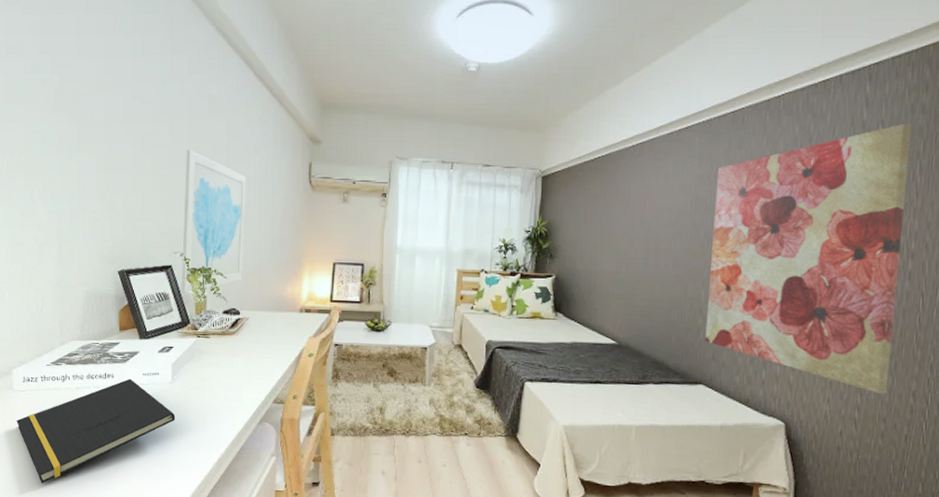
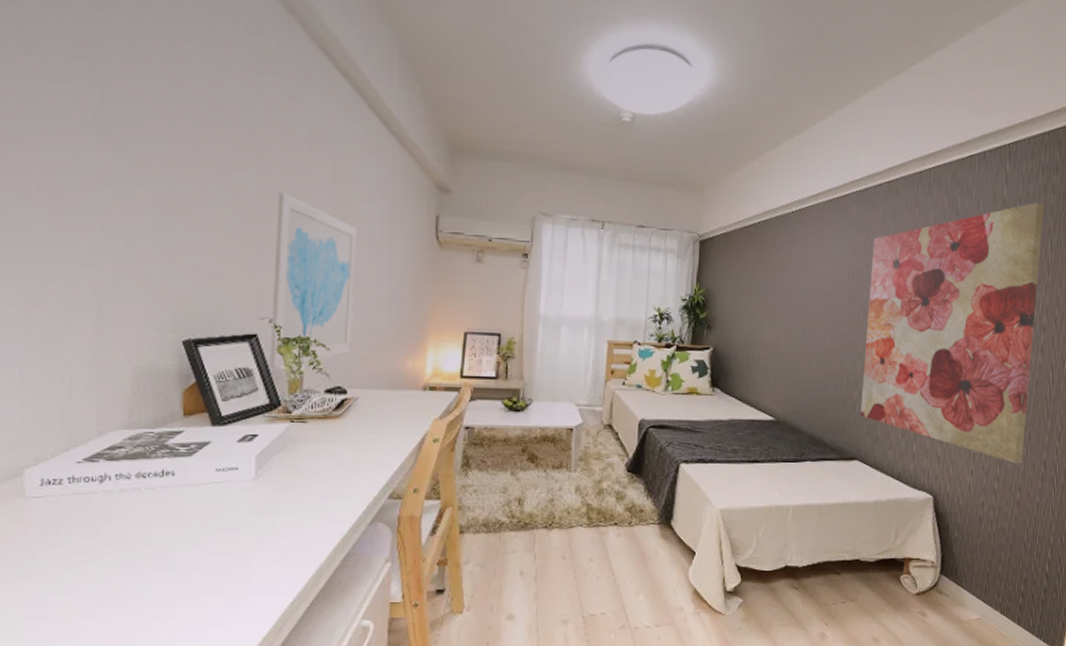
notepad: present [16,378,176,484] -> none [29,476,260,617]

